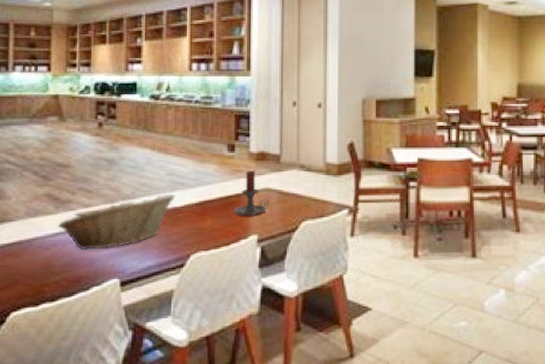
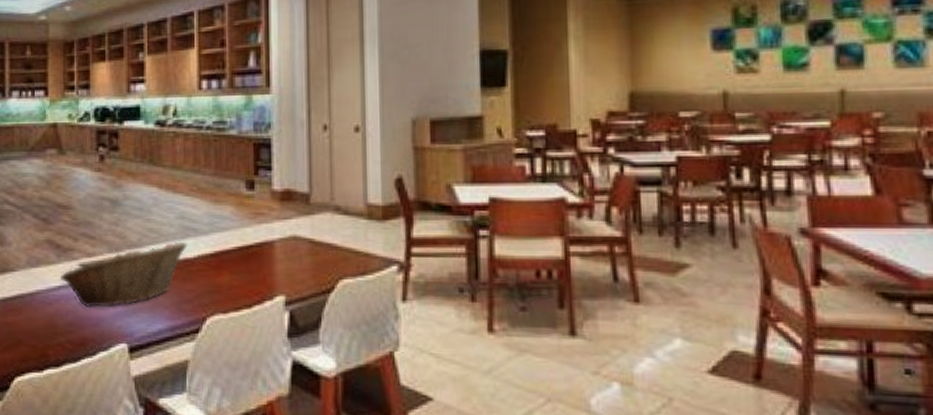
candle holder: present [234,170,270,216] -> none [256,213,299,272]

